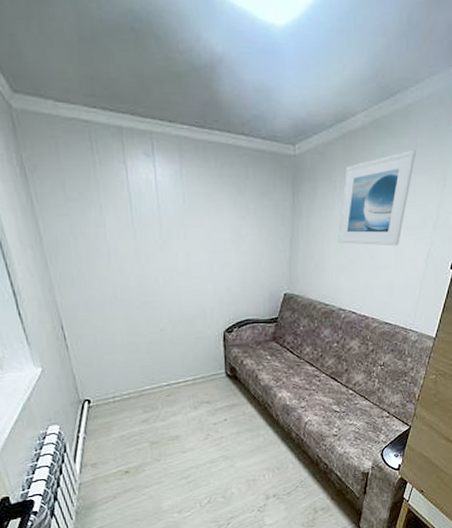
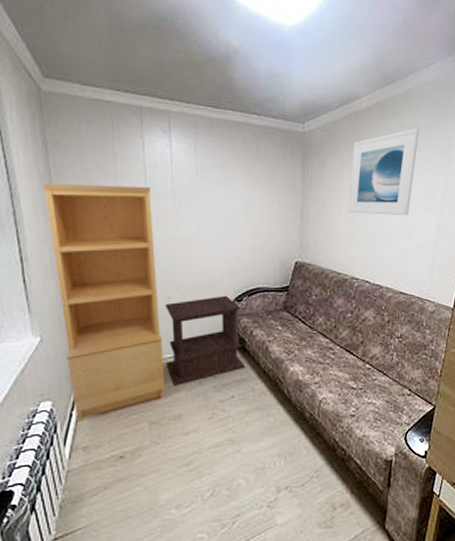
bookcase: none [25,213,163,443] -> present [42,183,165,422]
side table: none [158,326,237,411] -> present [164,295,246,386]

